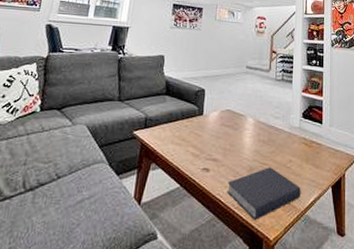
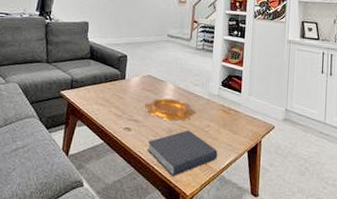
decorative bowl: none [223,134,278,159] -> present [144,98,197,121]

